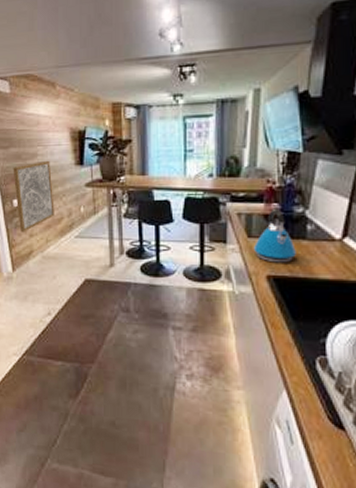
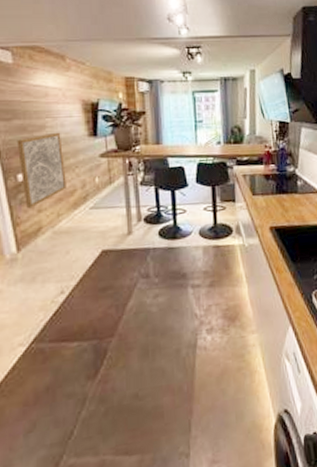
kettle: present [253,208,296,263] -> none [257,169,291,216]

